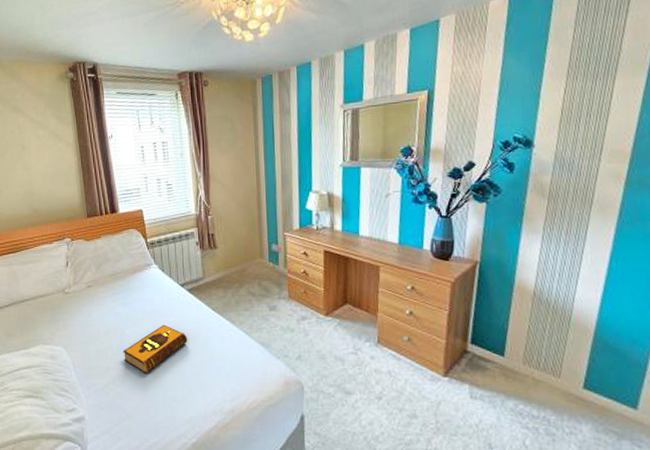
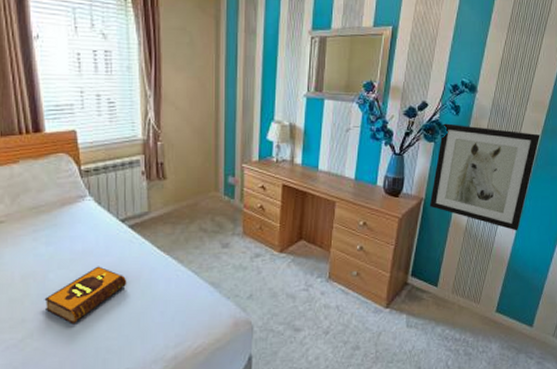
wall art: none [486,182,624,297] -> present [429,123,541,231]

